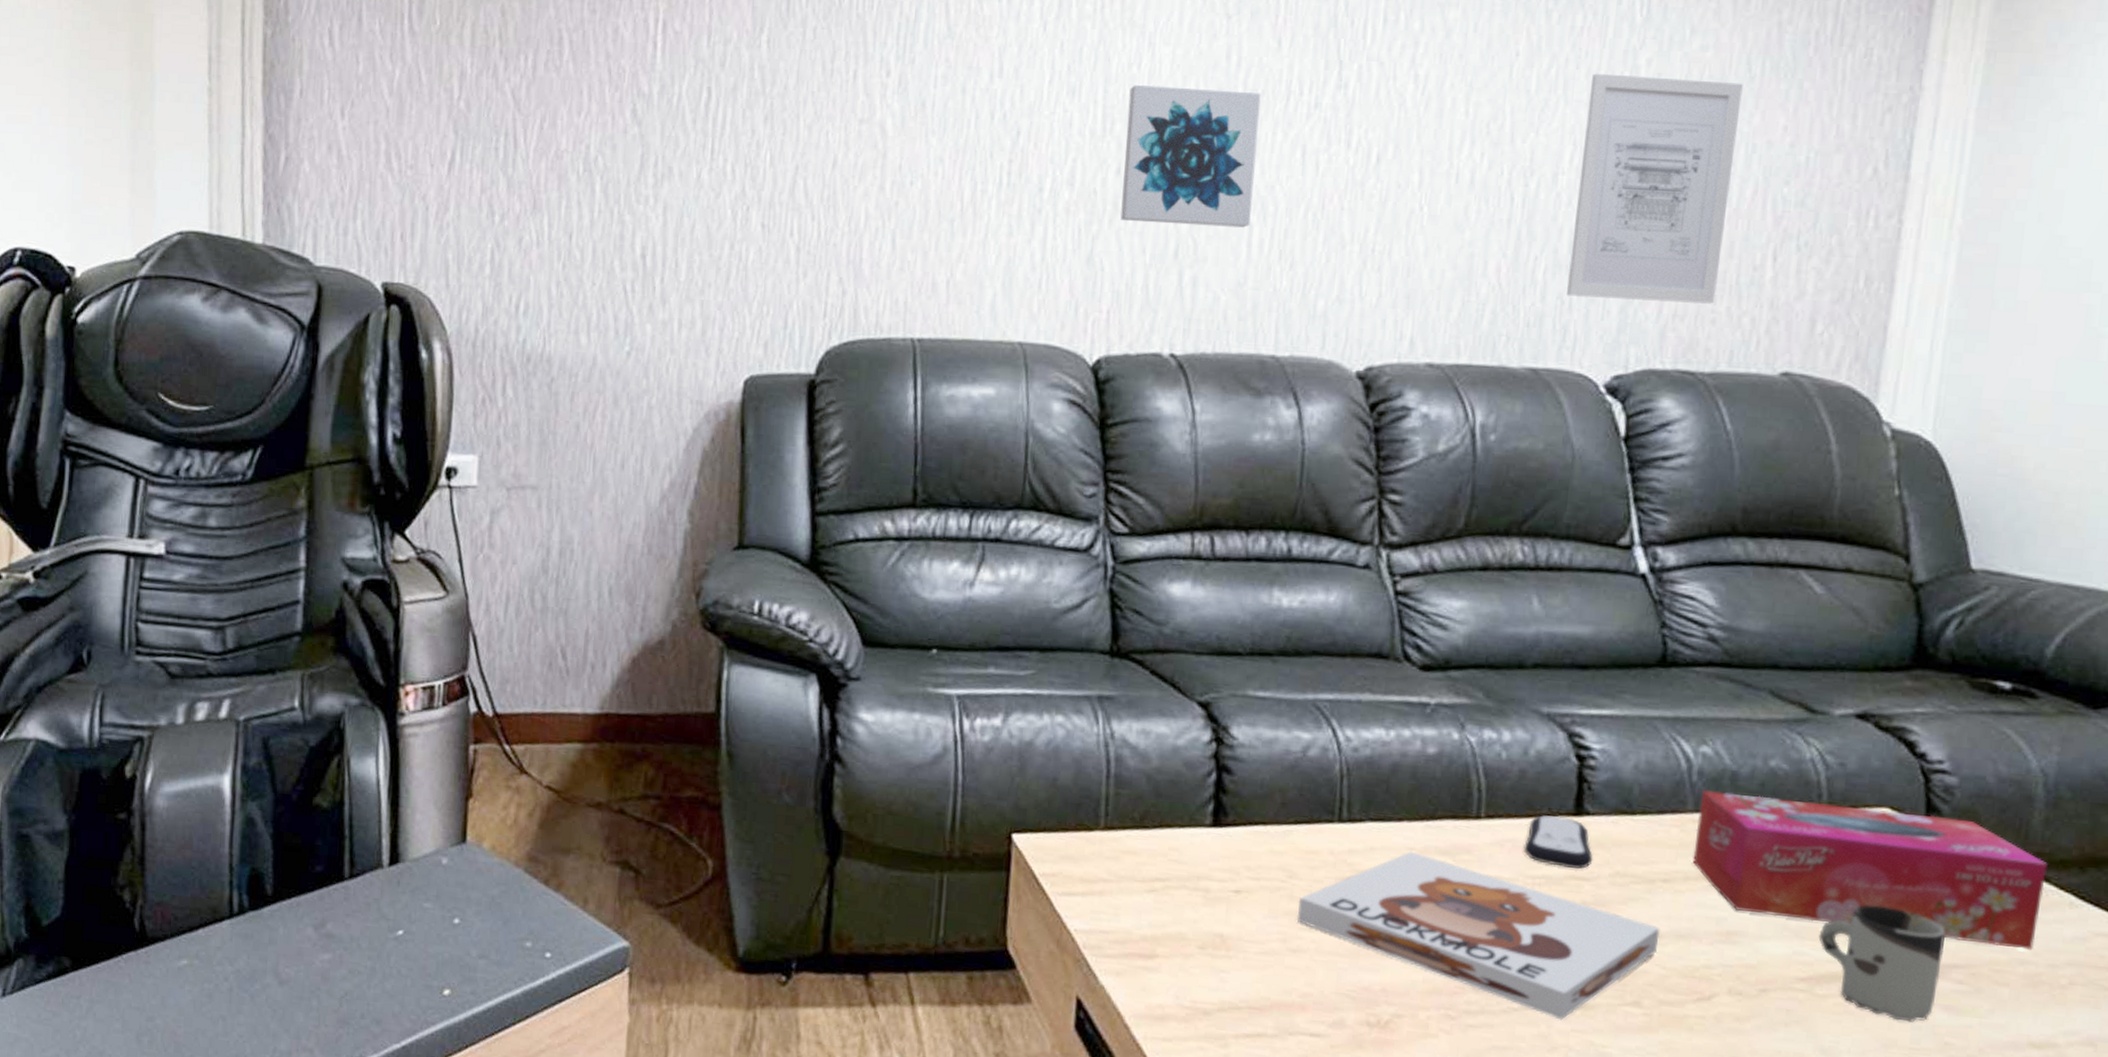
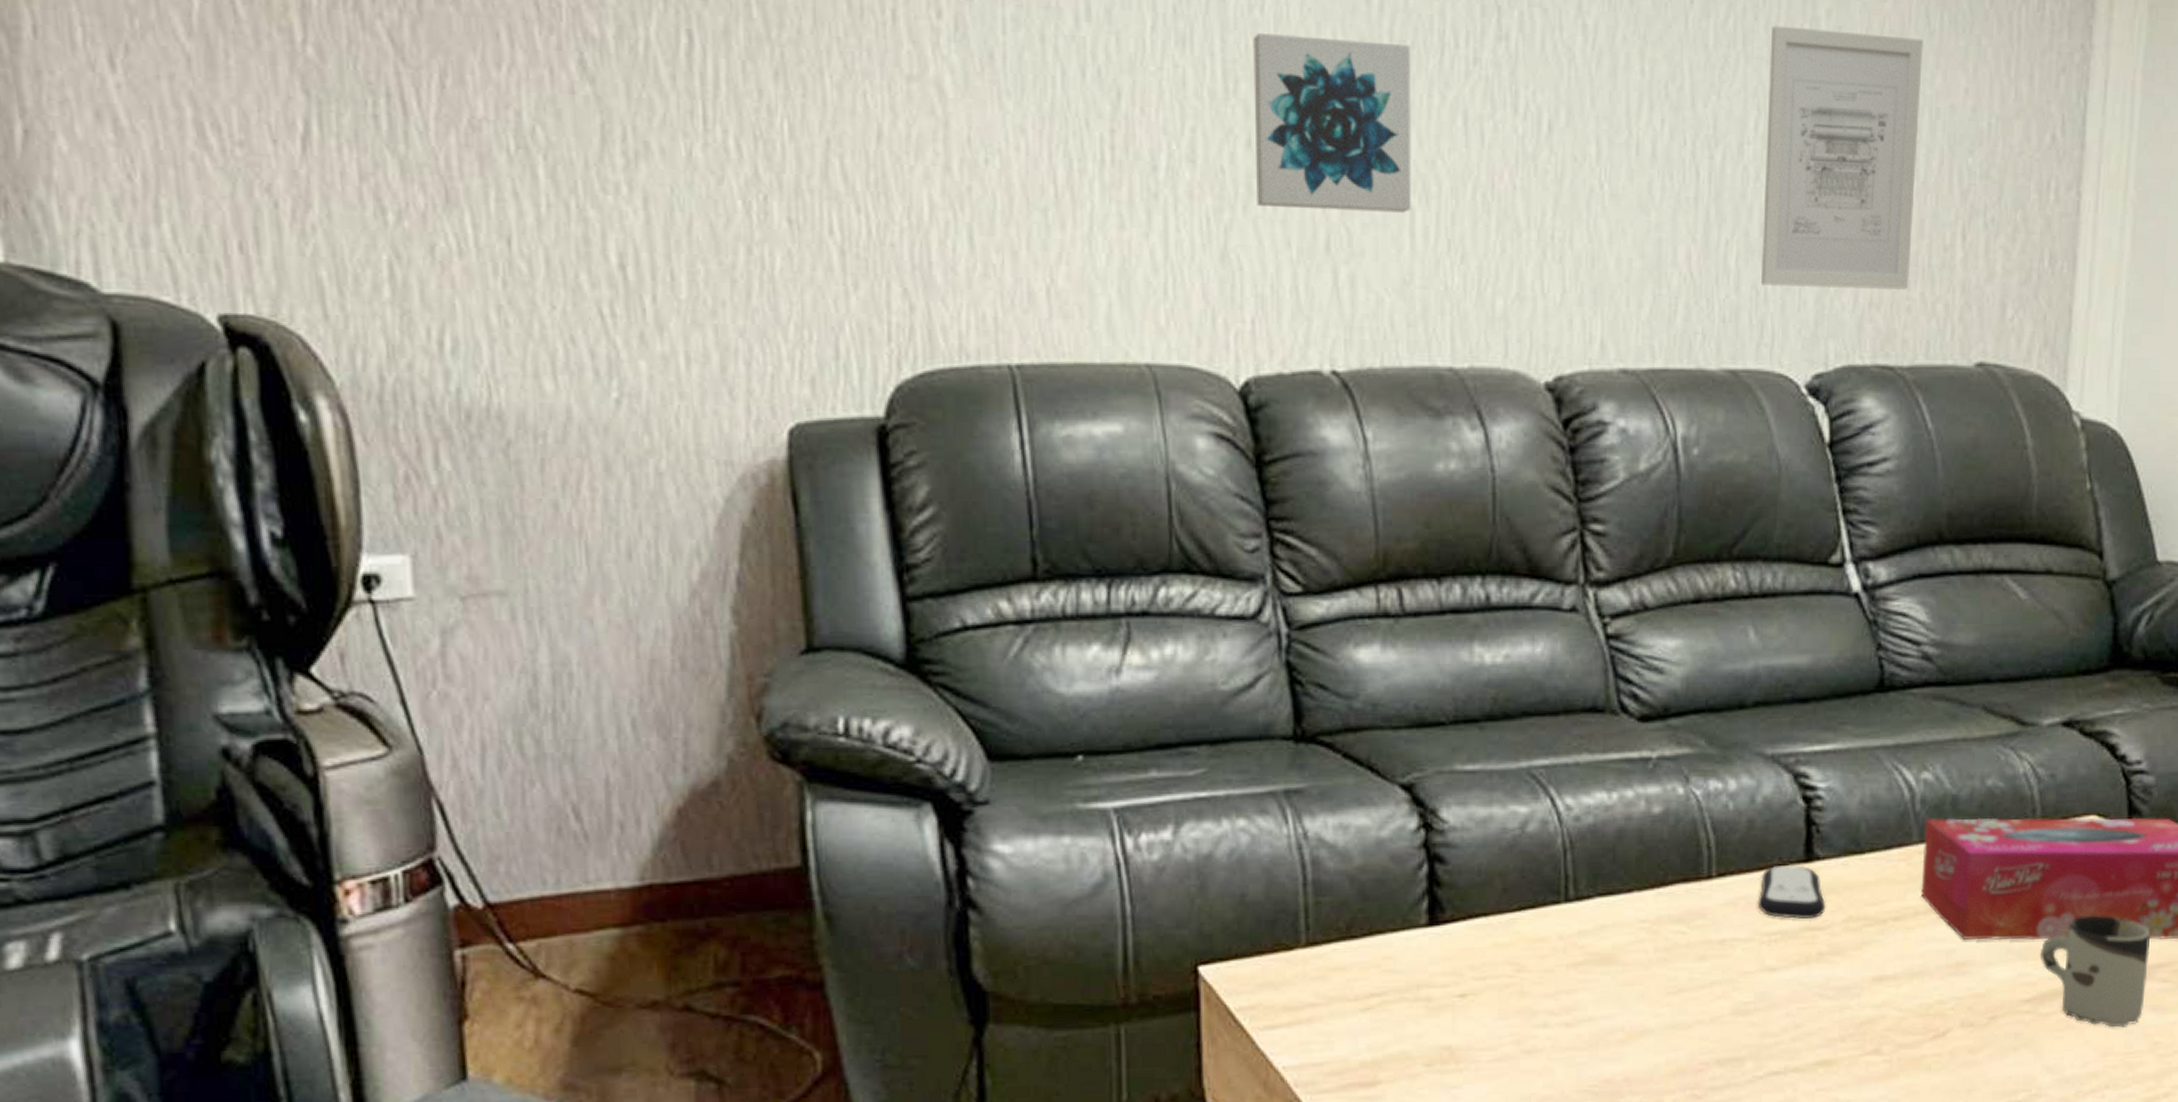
board game: present [1297,851,1660,1020] -> none [1529,923,1894,1081]

